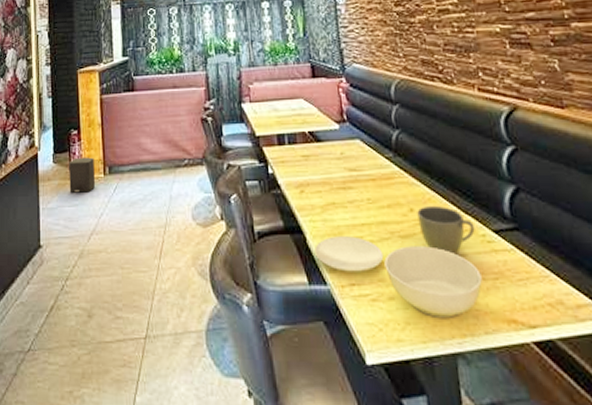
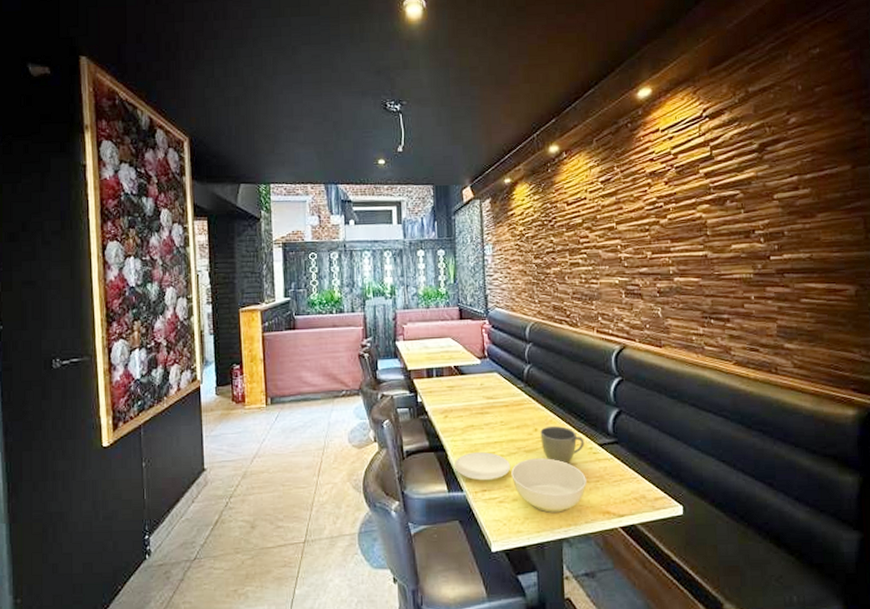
pedal bin: present [69,157,96,193] -> none [232,389,258,422]

